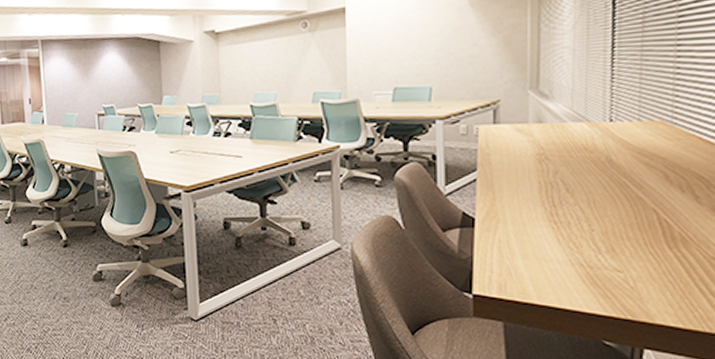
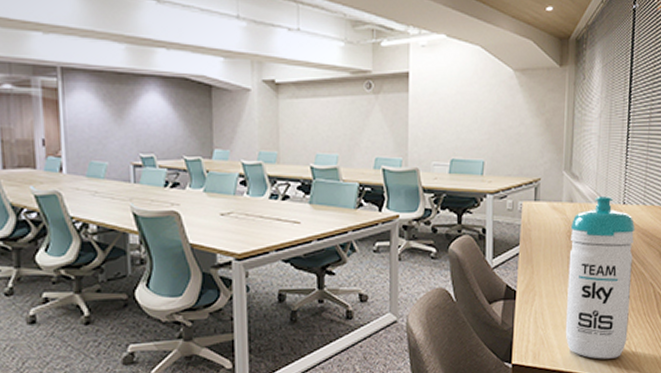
water bottle: none [538,114,628,293] -> present [565,197,636,359]

